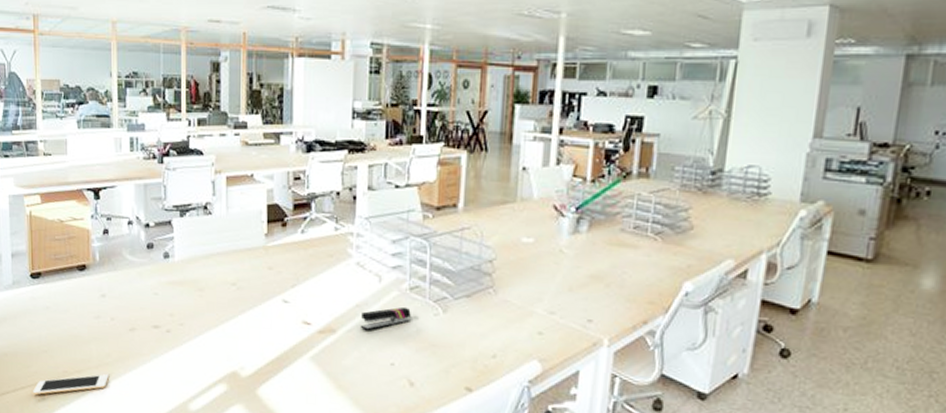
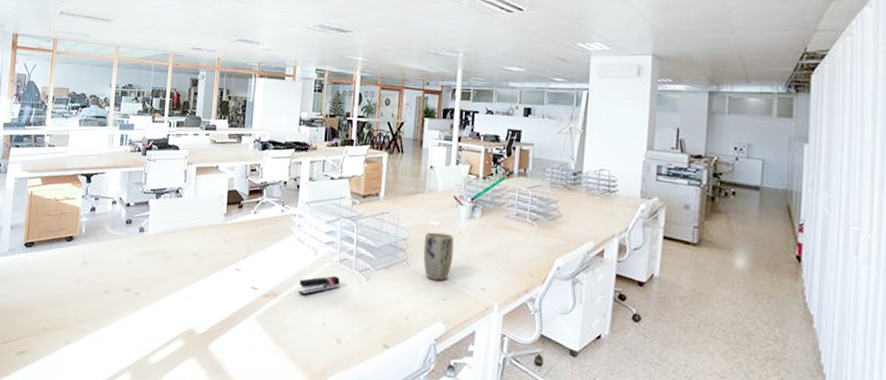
cell phone: present [33,374,109,396] -> none [14,330,82,349]
plant pot: none [513,251,554,311] -> present [423,232,454,281]

